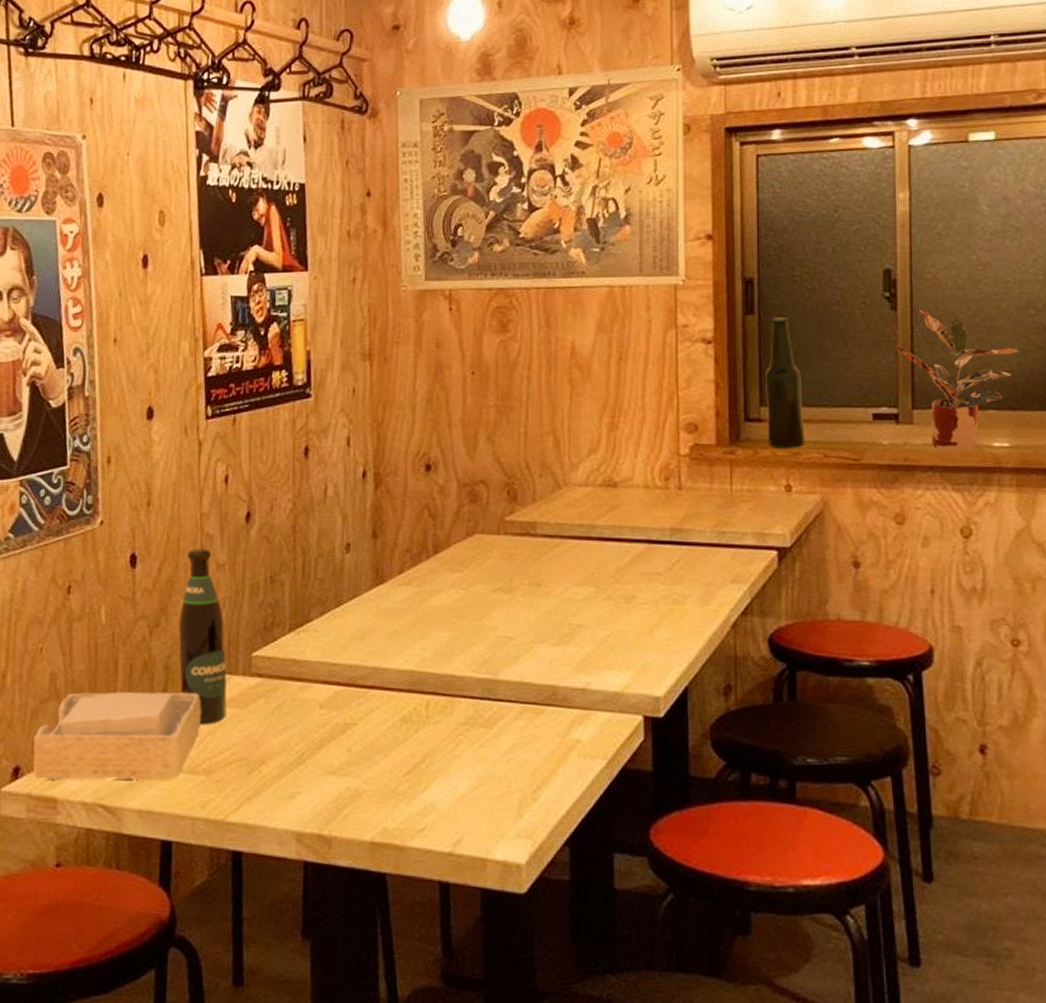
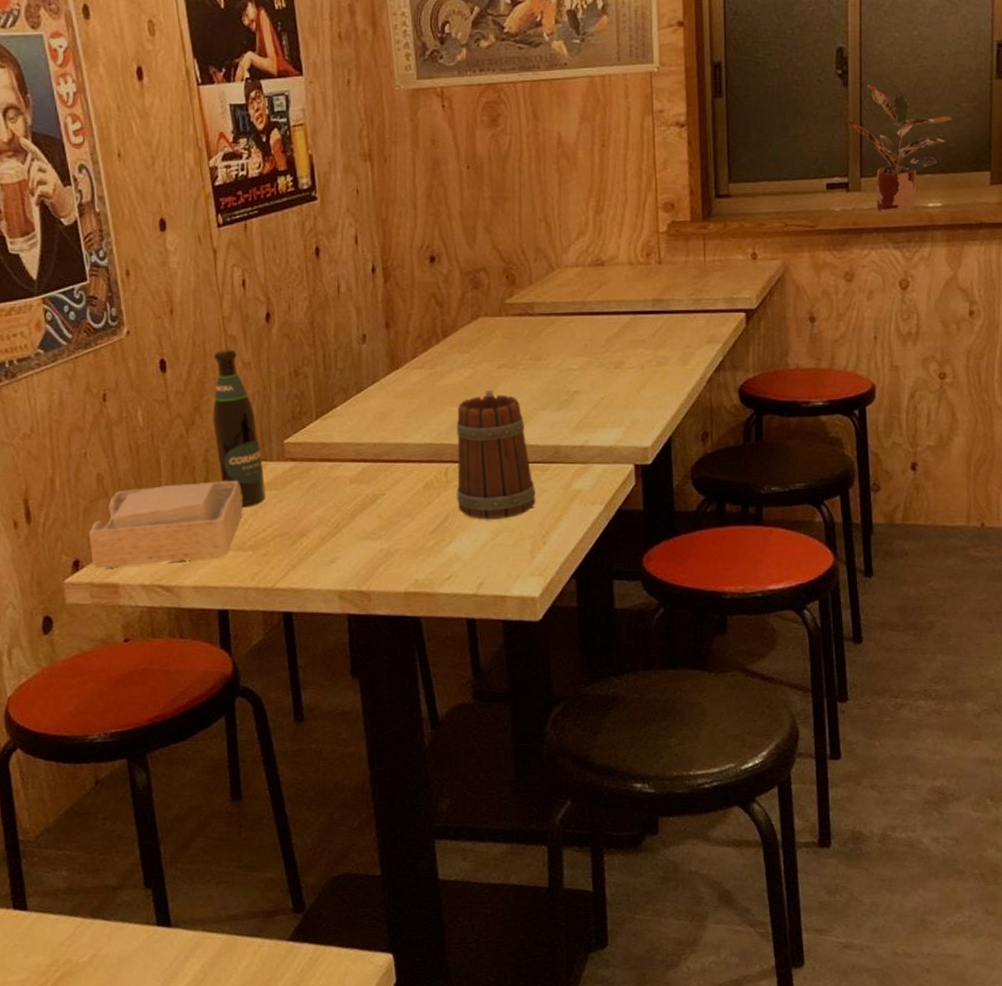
beer mug: none [436,614,527,767] -> present [456,389,536,521]
beer bottle: present [765,317,805,449] -> none [733,98,768,221]

